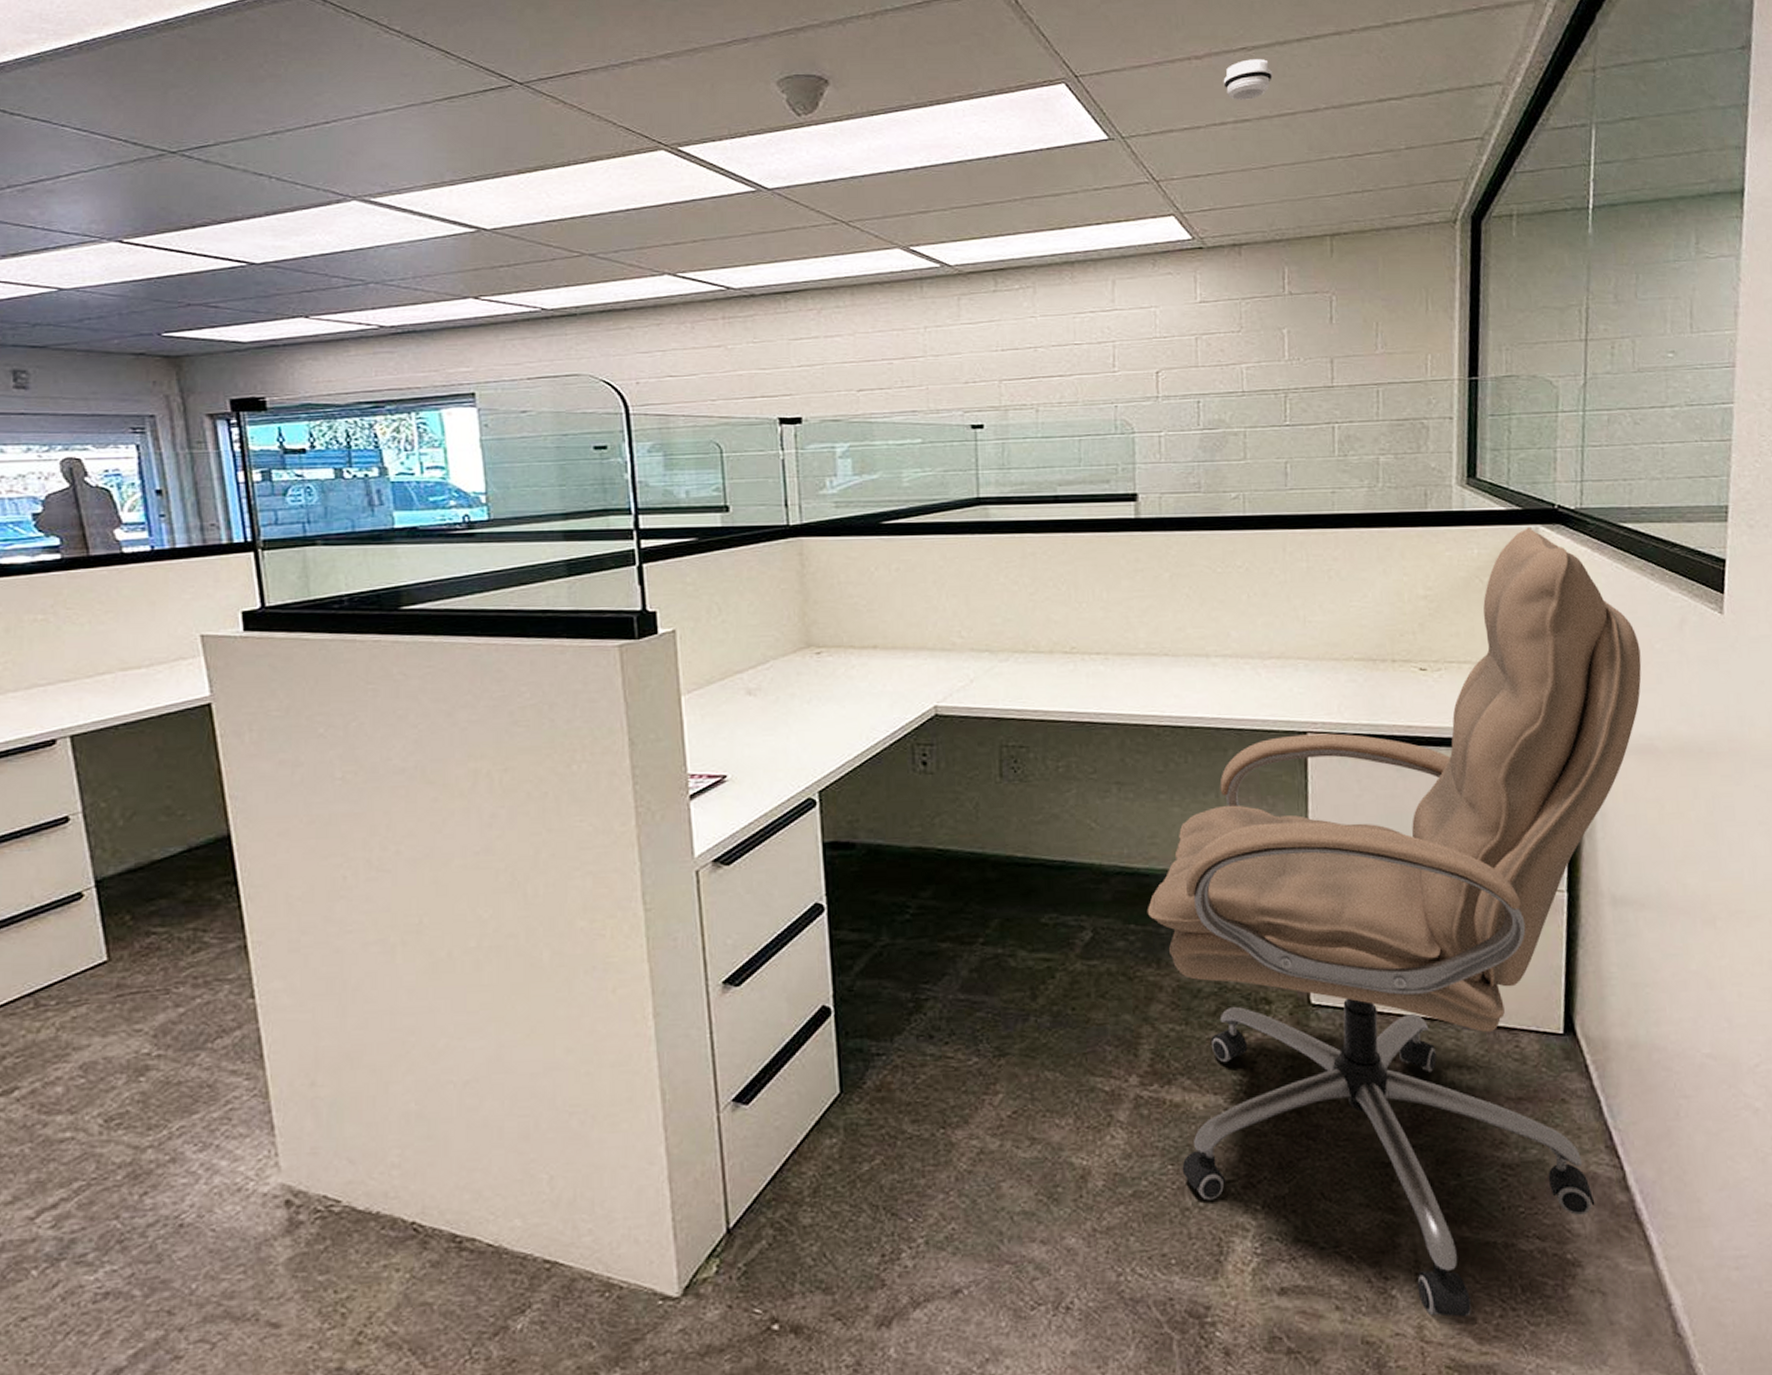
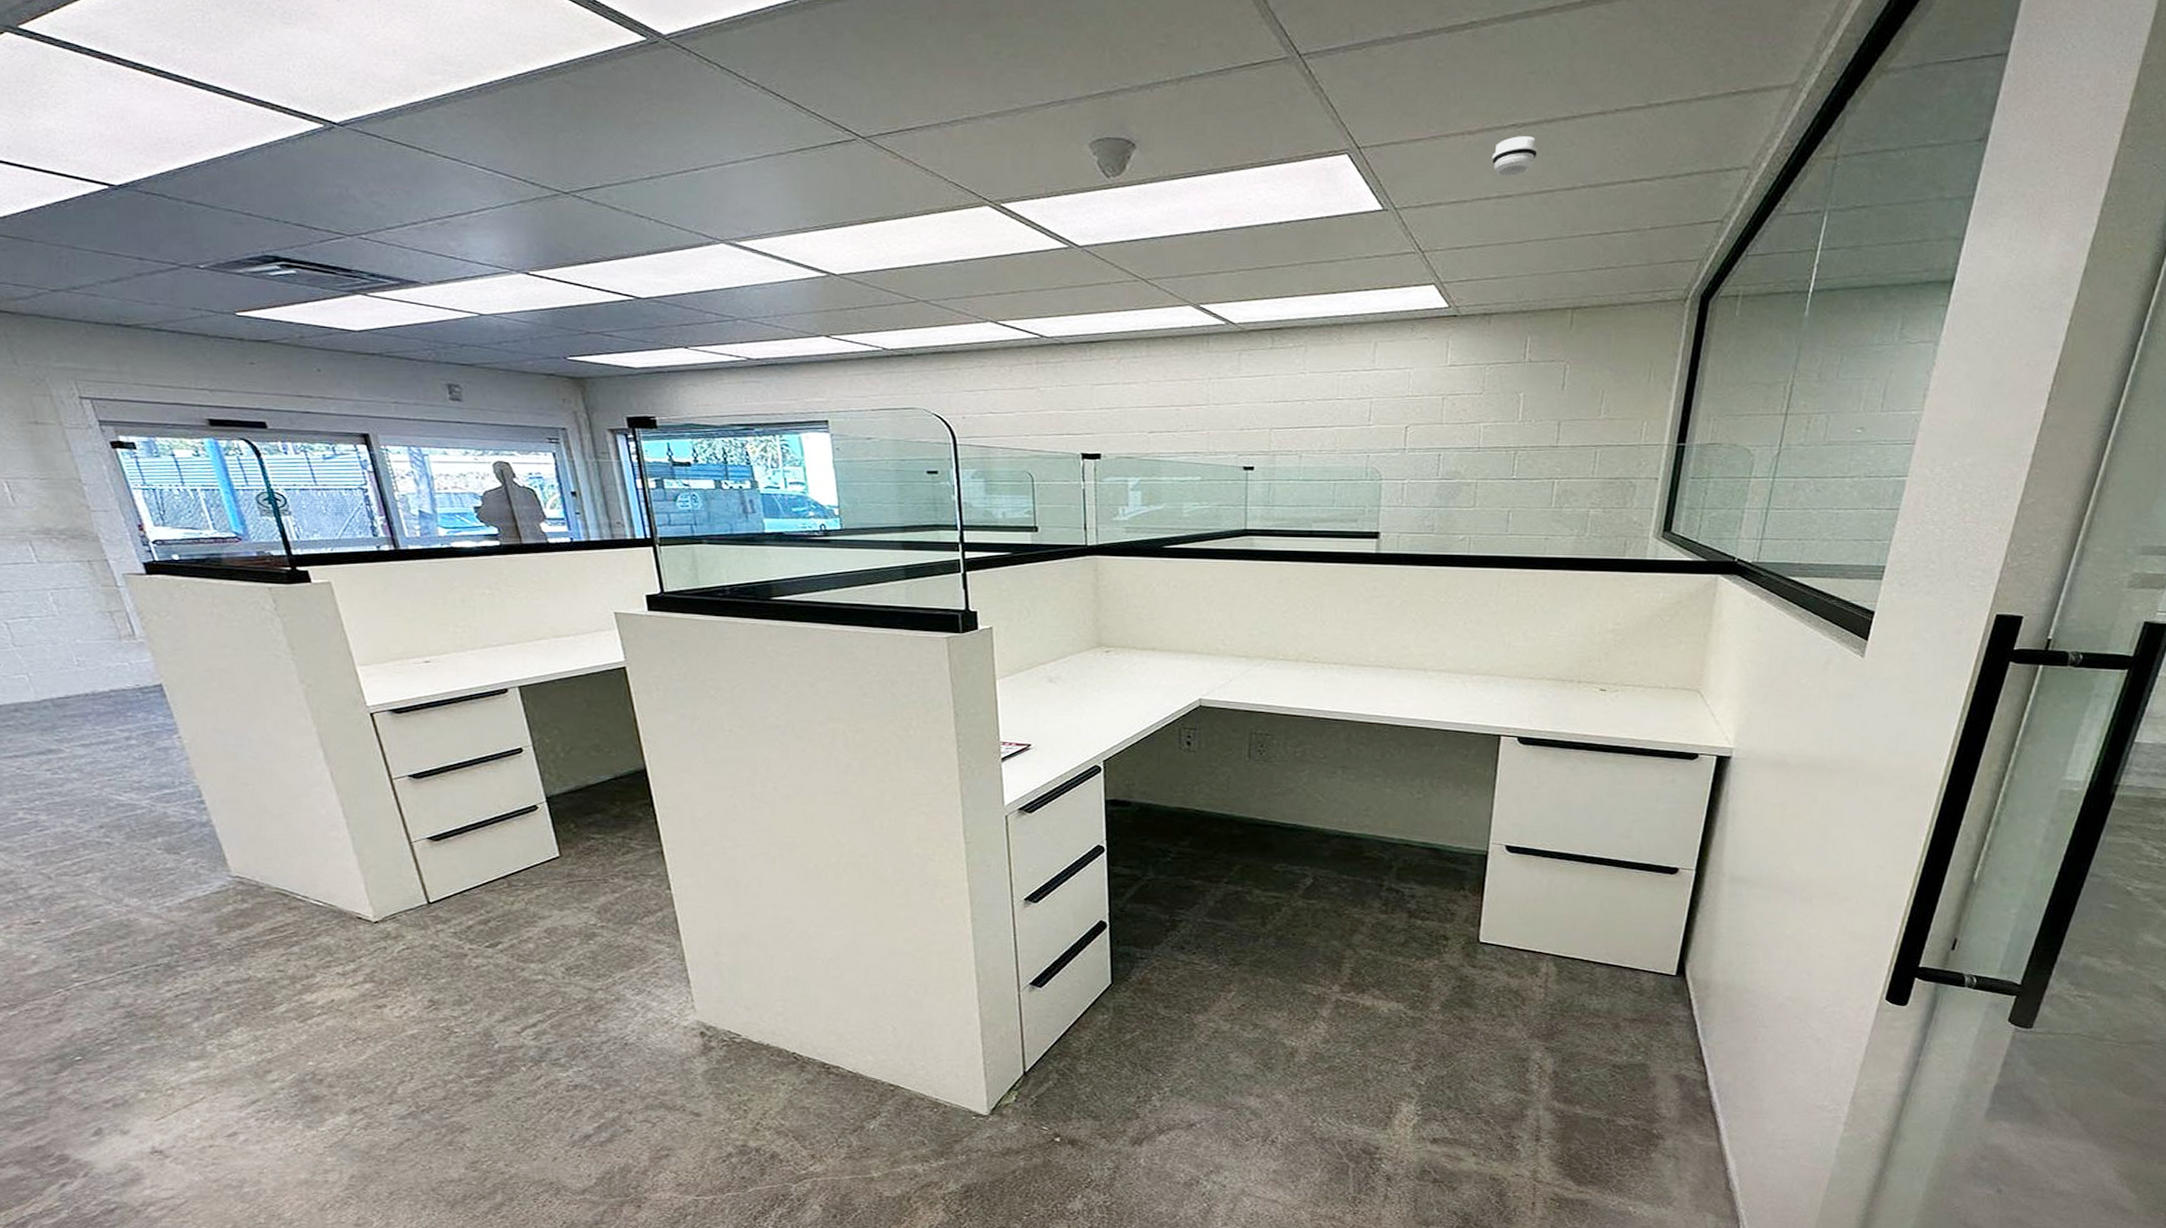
office chair: present [1147,526,1642,1317] -> none [1357,576,1788,1167]

